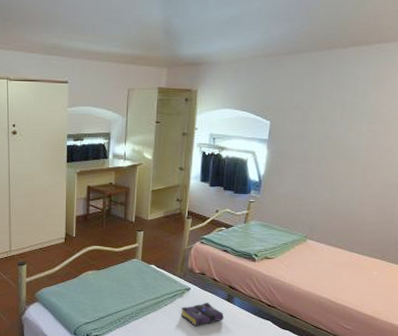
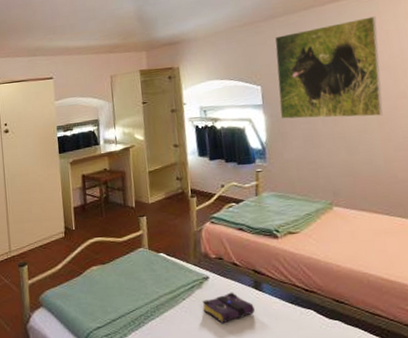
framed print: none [281,67,389,164] -> present [274,16,383,119]

